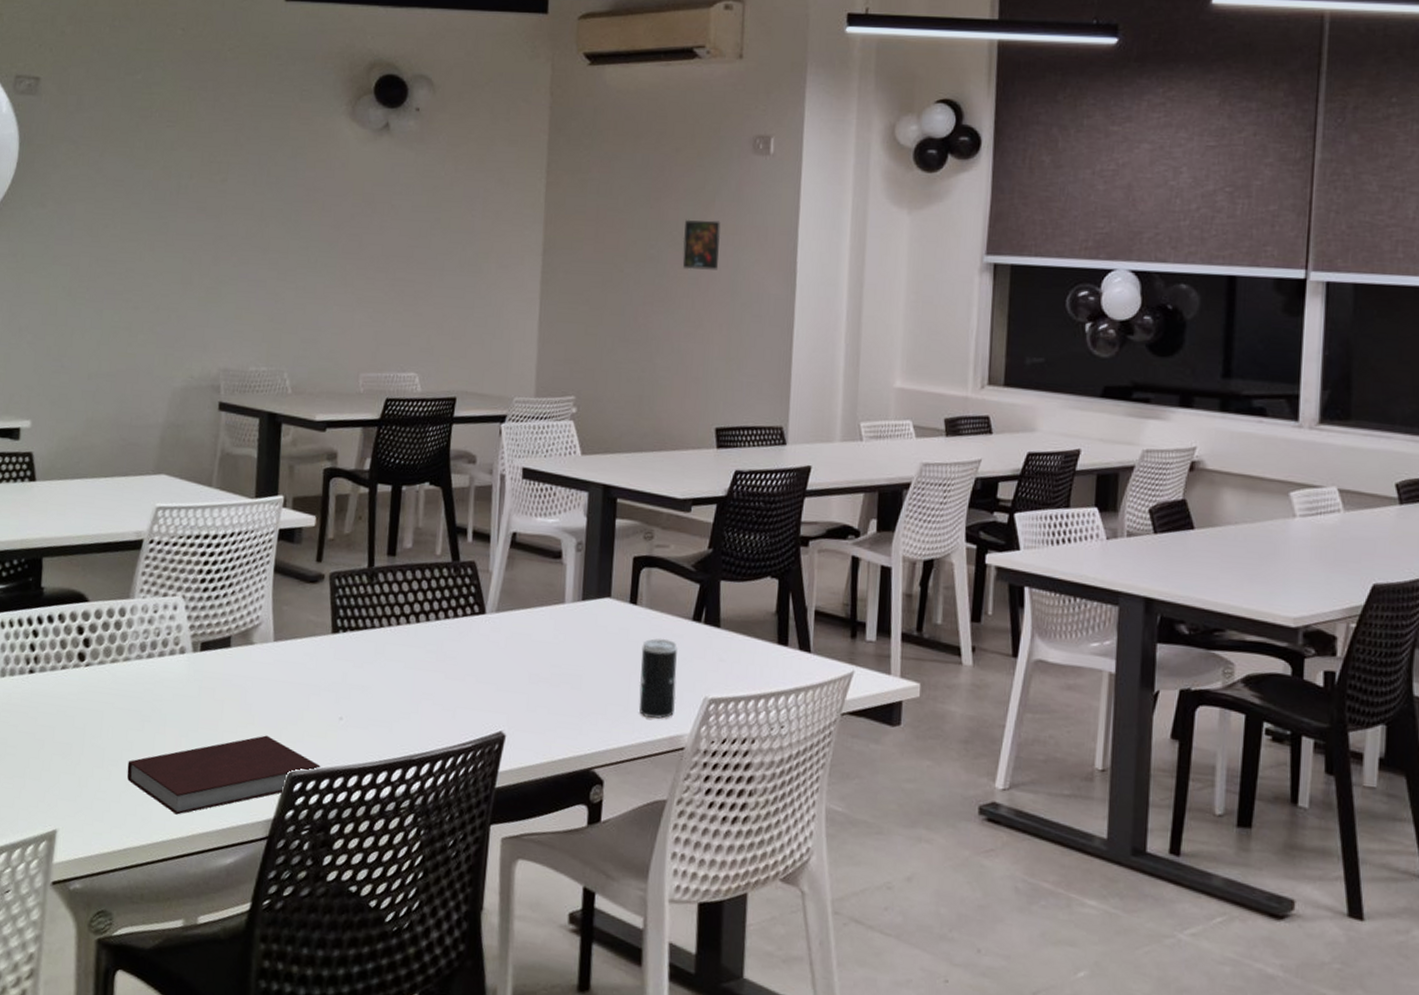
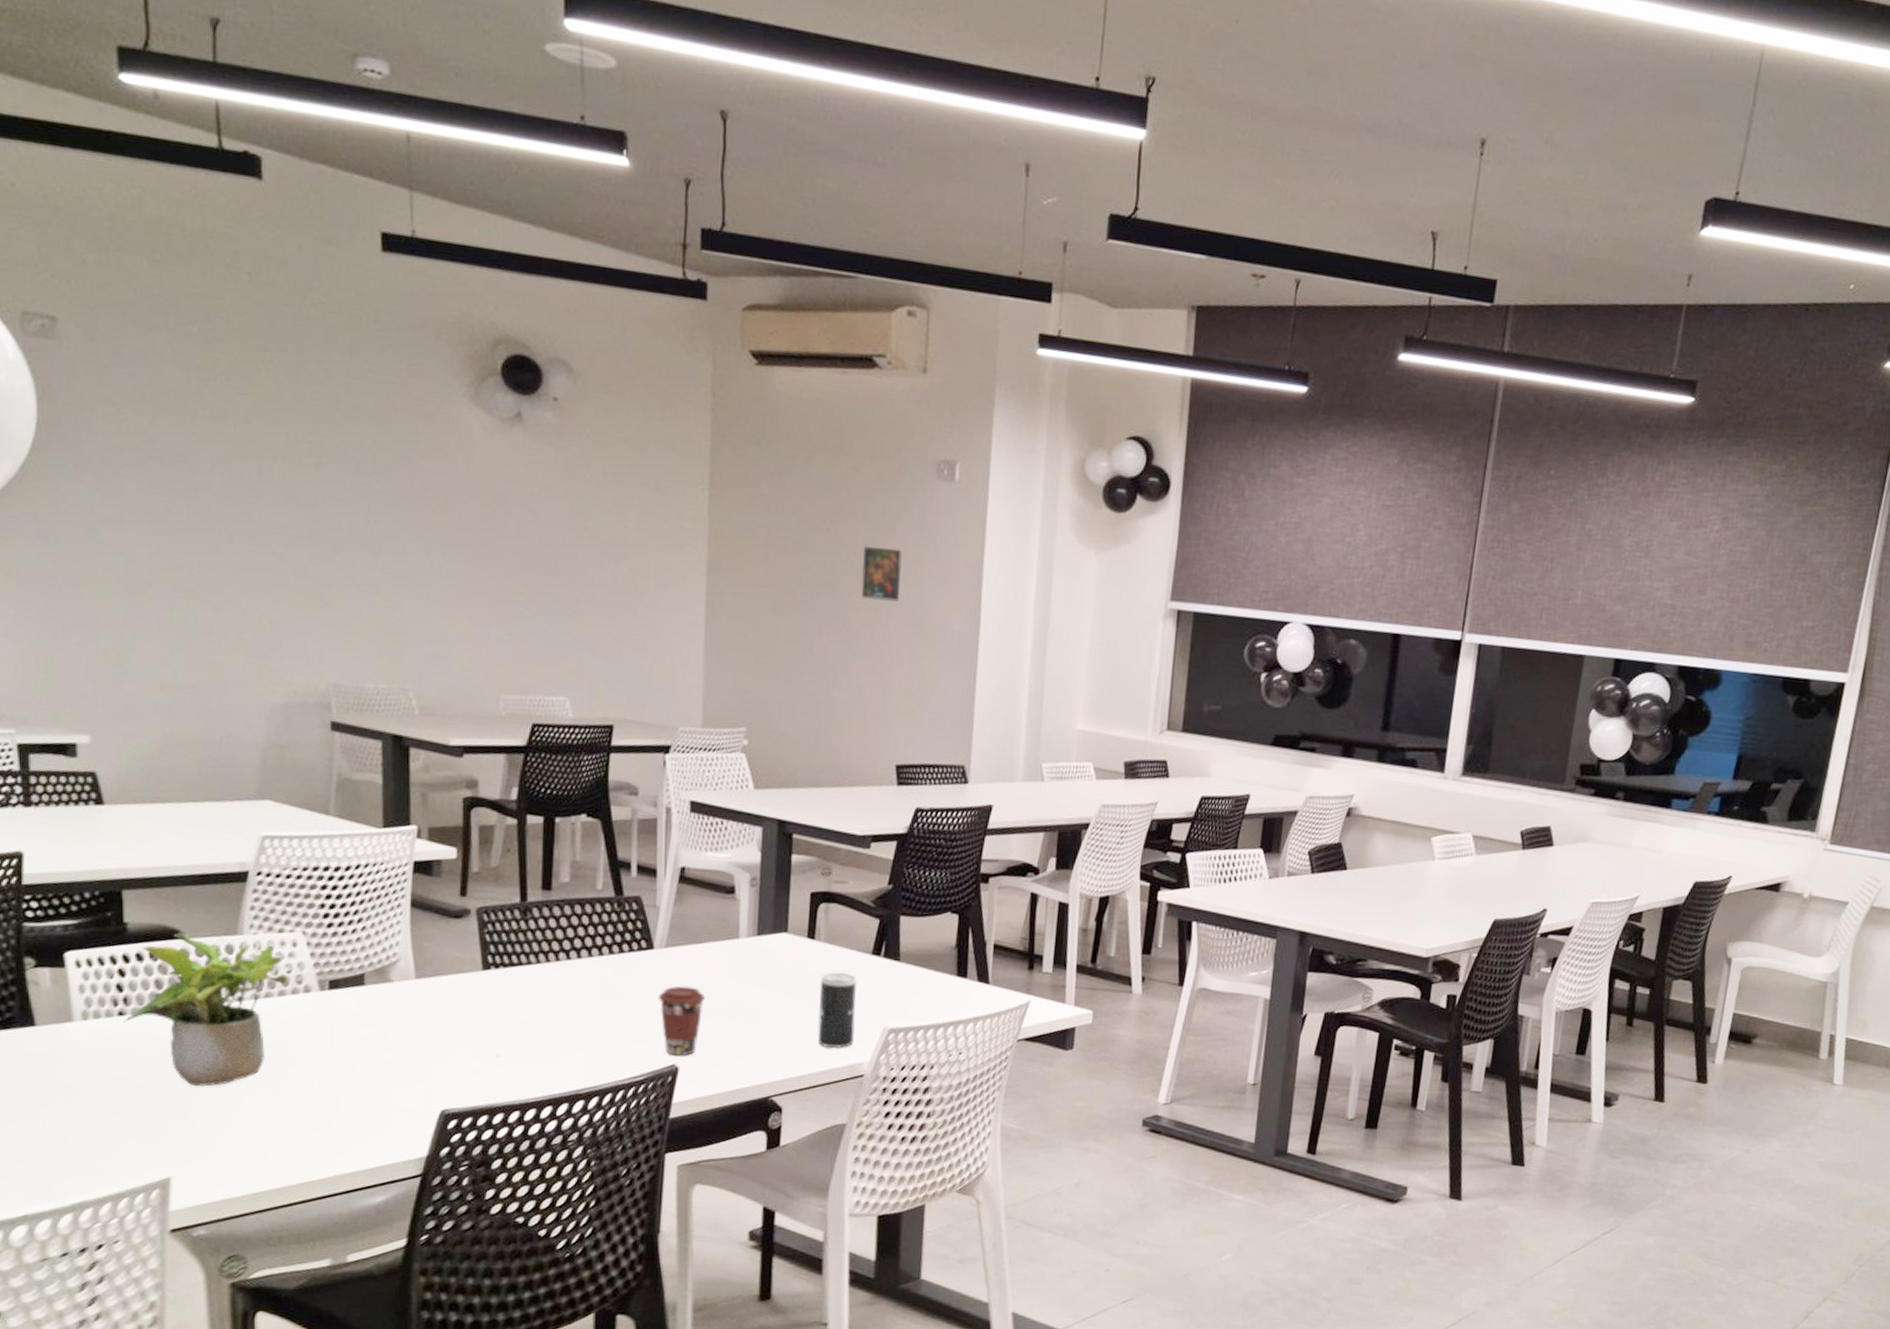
potted plant: none [32,596,168,743] -> present [122,932,288,1087]
notebook: present [127,735,321,815] -> none [251,1074,477,1157]
coffee cup: none [487,651,532,724] -> present [657,985,706,1057]

